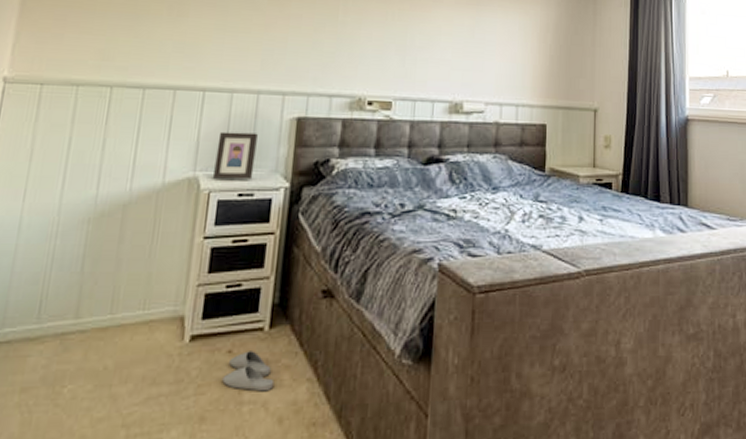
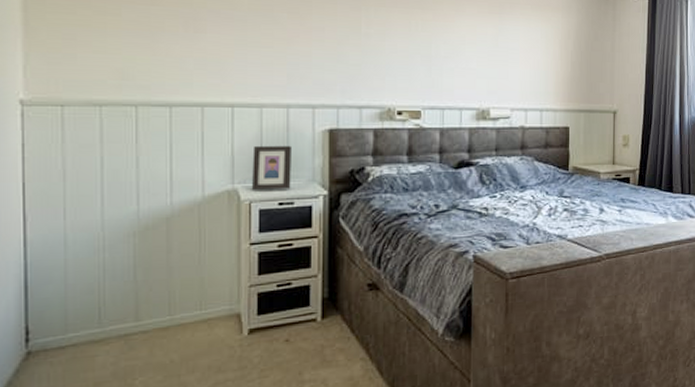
slippers: present [222,351,275,392] -> none [283,338,331,372]

